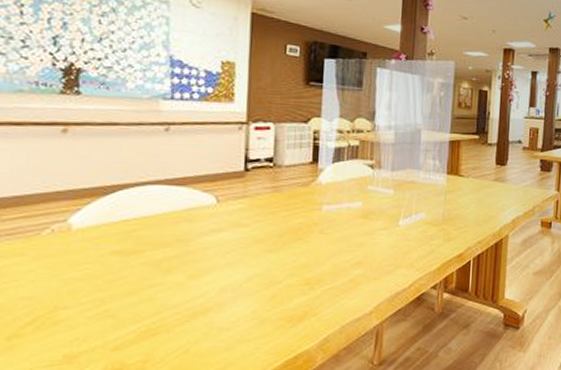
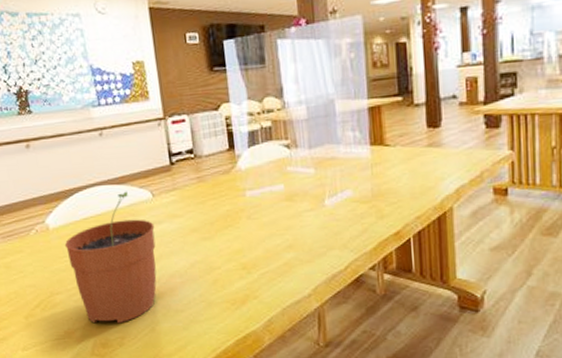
plant pot: none [89,194,213,345] -> present [64,191,157,324]

